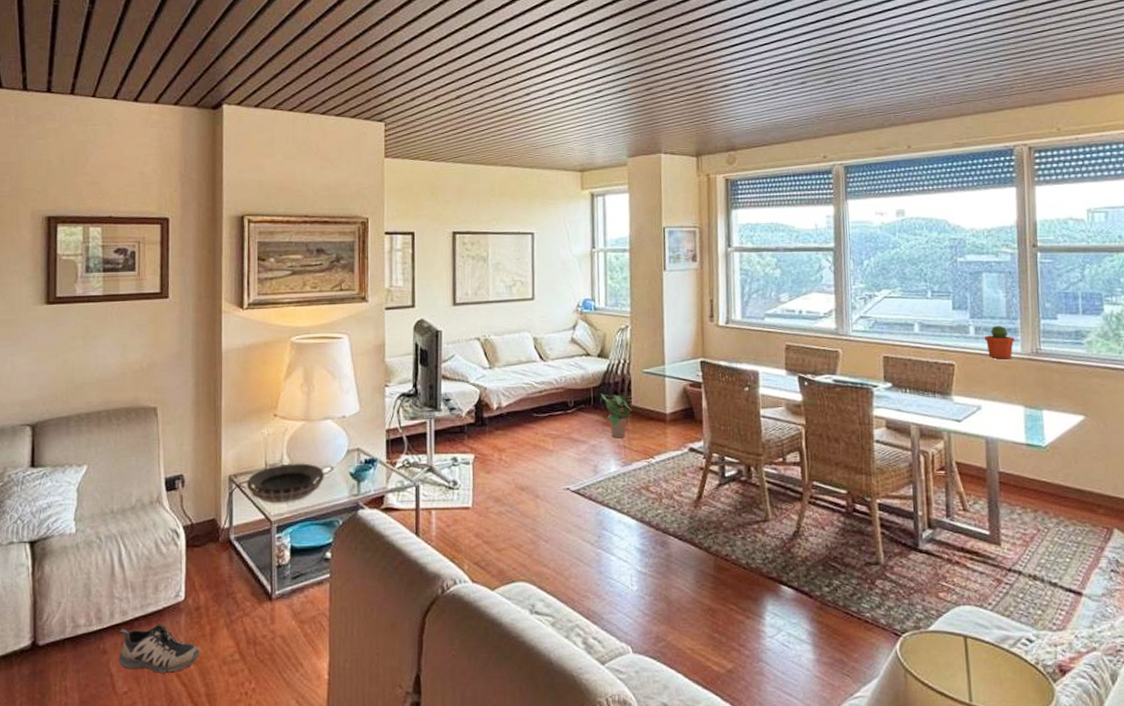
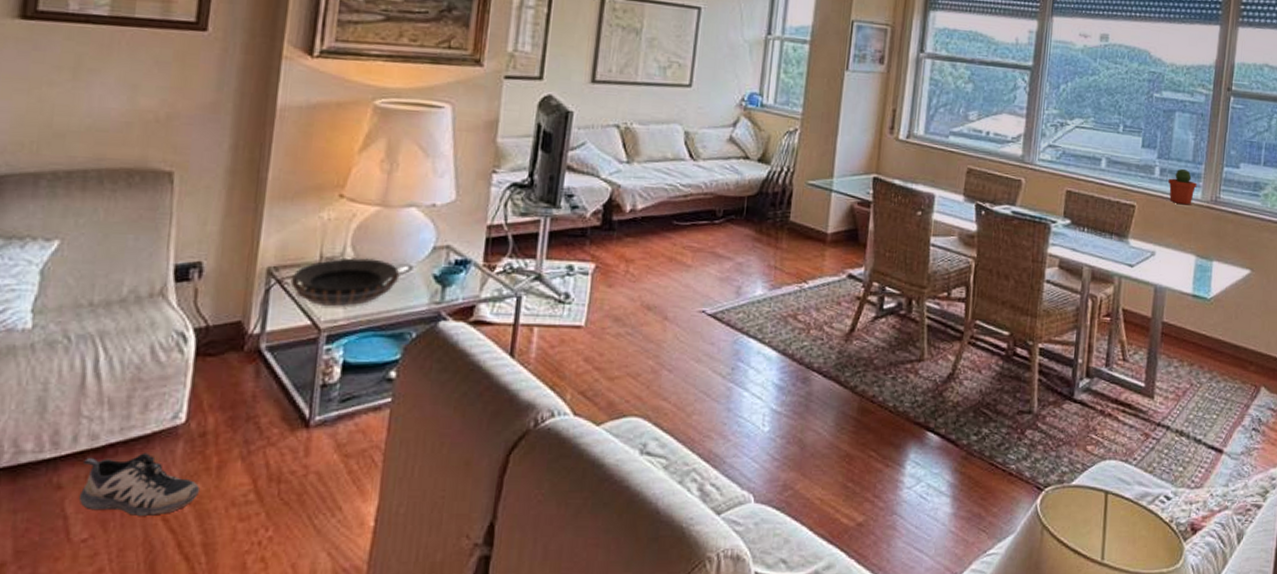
potted plant: present [600,394,634,438] -> none [754,204,790,258]

